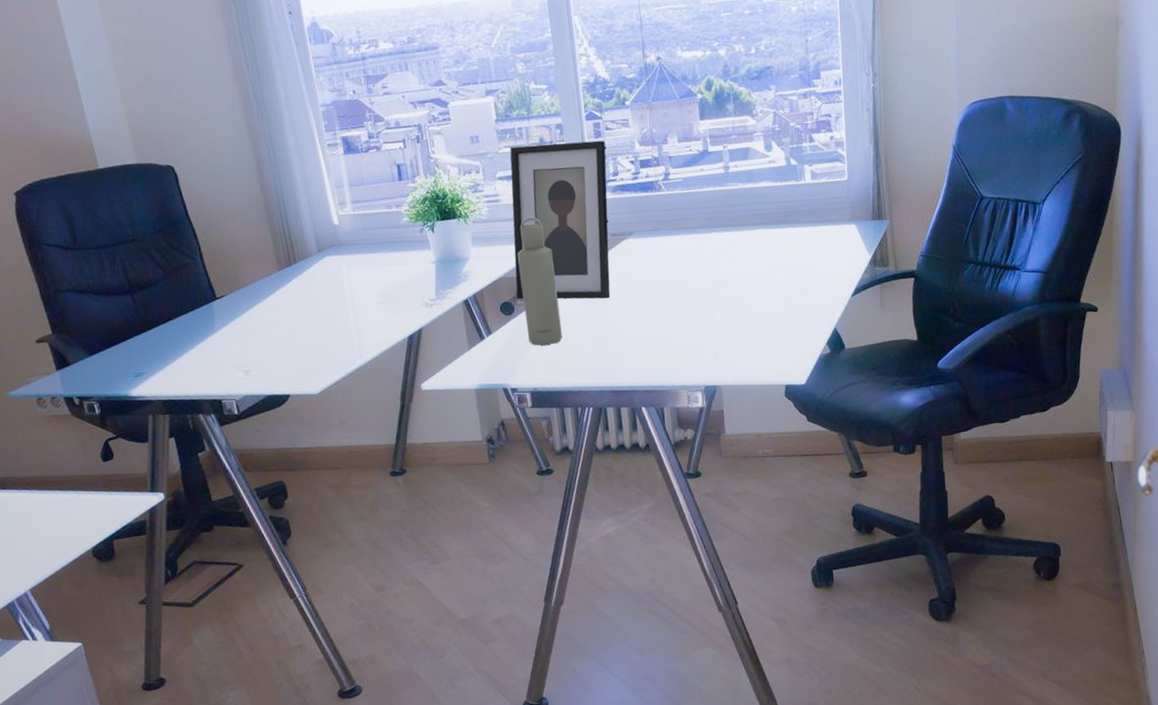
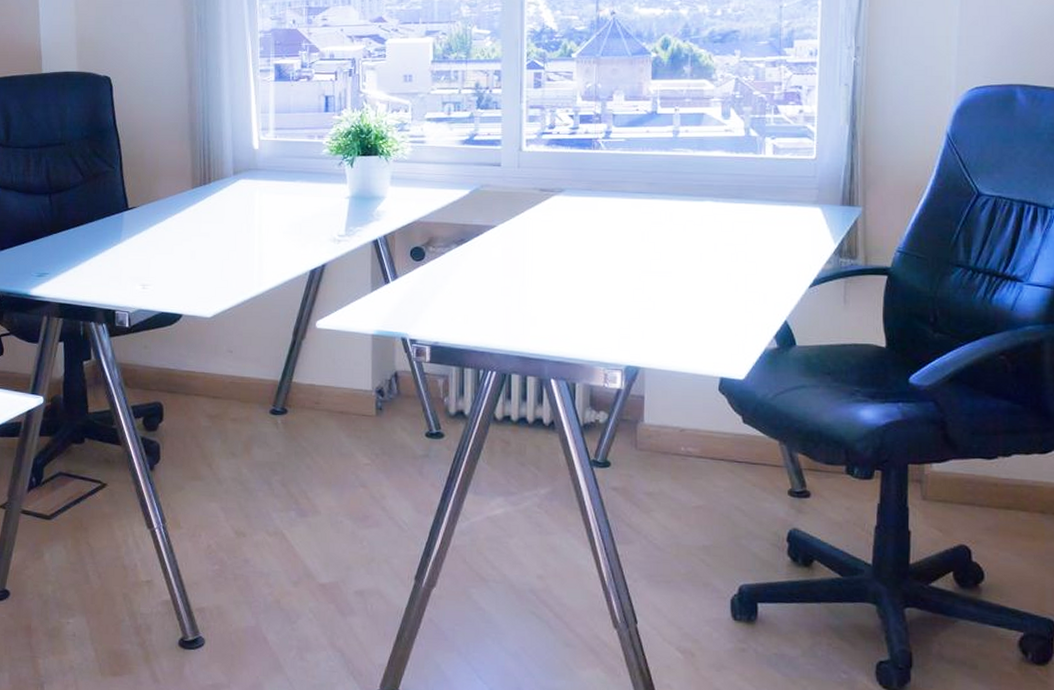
picture frame: present [510,140,610,300] -> none [429,88,546,257]
bottle: present [517,217,562,346] -> none [435,162,474,298]

